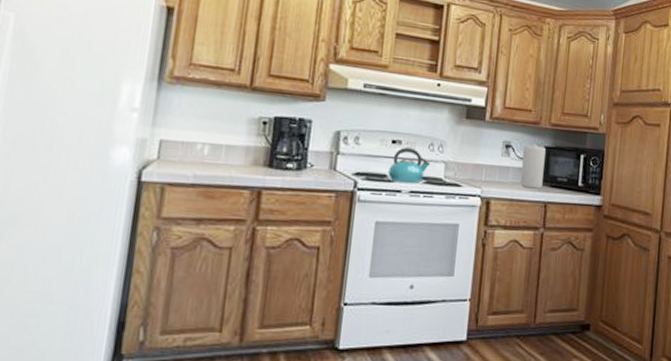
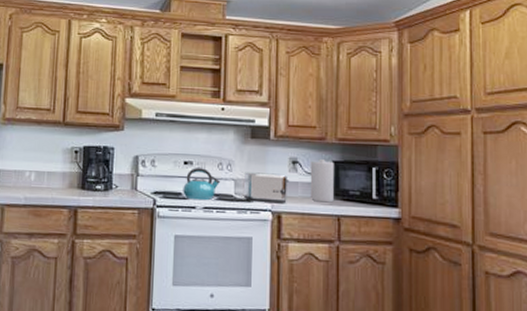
toaster: none [453,154,501,190] -> present [243,172,289,204]

